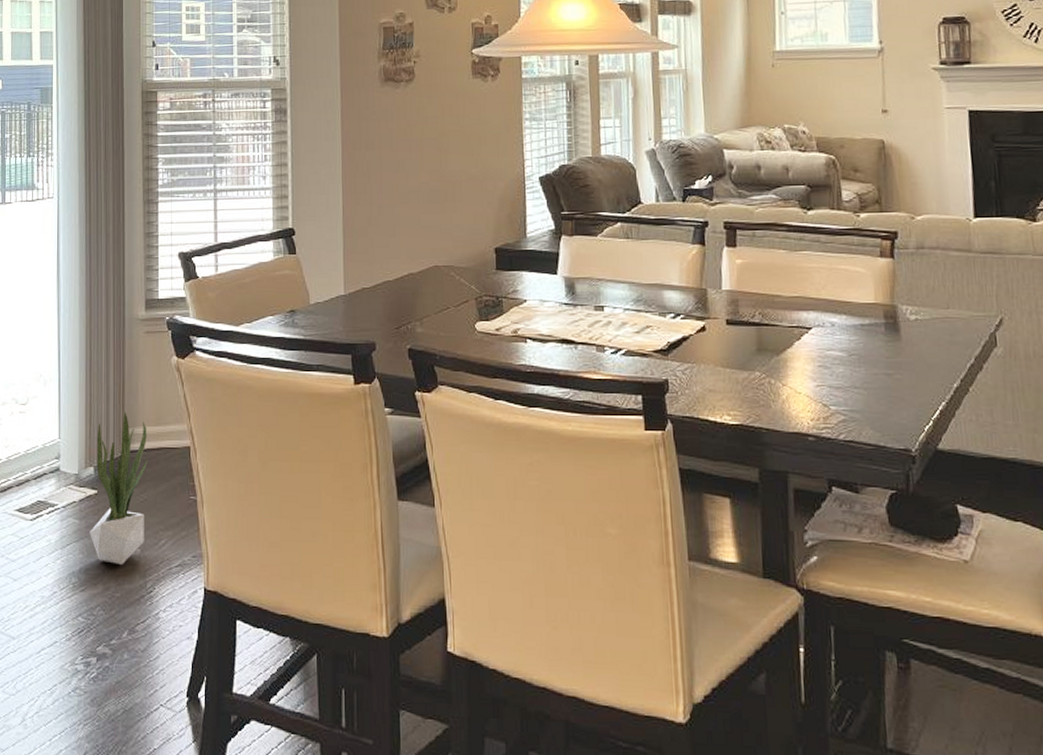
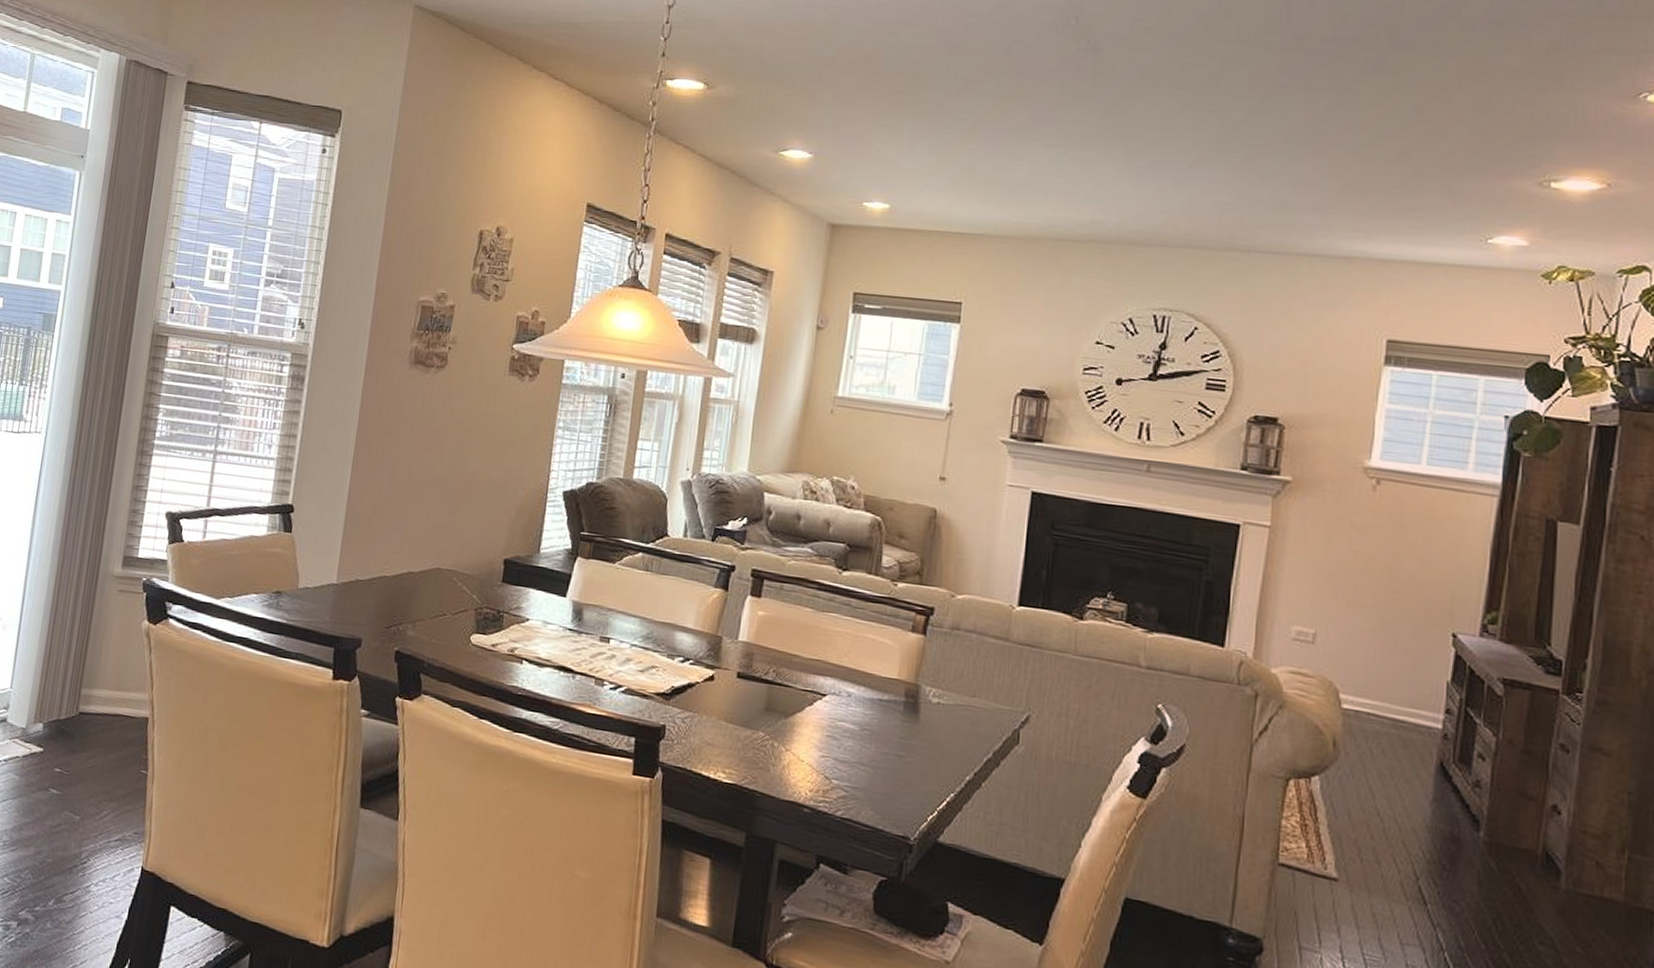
potted plant: present [90,411,148,566] -> none [29,670,106,831]

